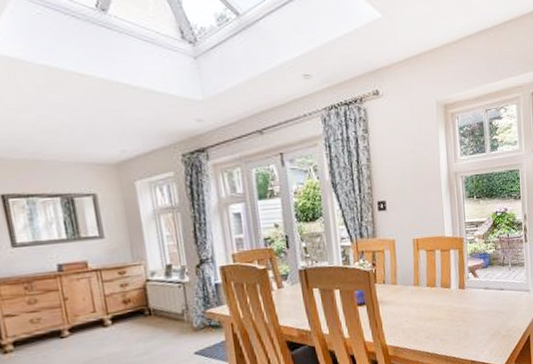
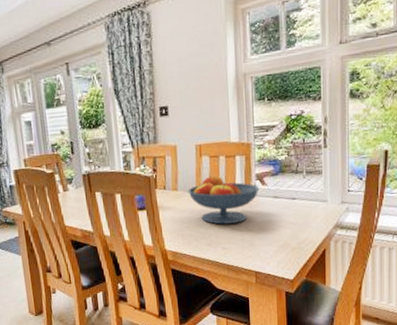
fruit bowl: none [406,269,472,317] -> present [188,175,260,225]

